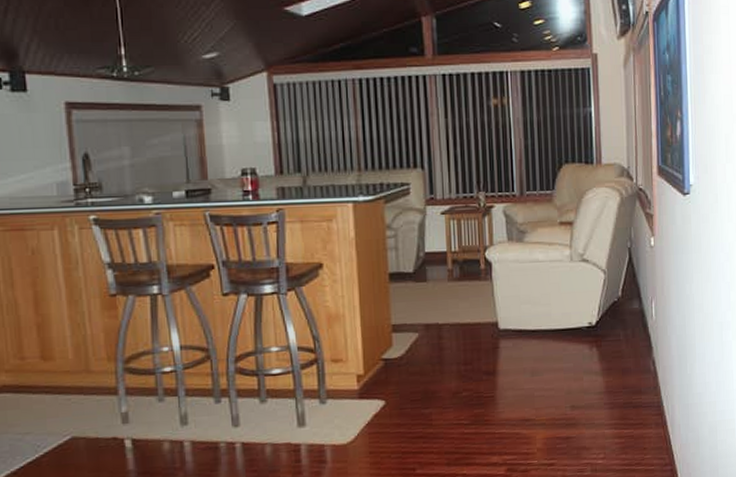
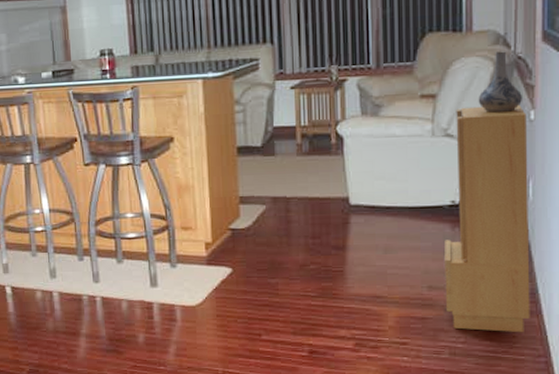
storage cabinet: none [584,232,657,446] -> present [444,104,530,333]
decorative vase: none [608,183,644,239] -> present [478,51,522,112]

